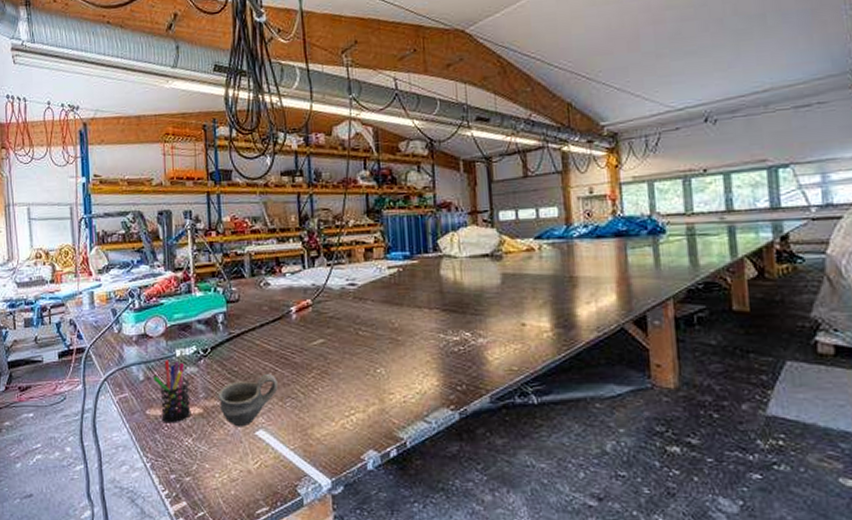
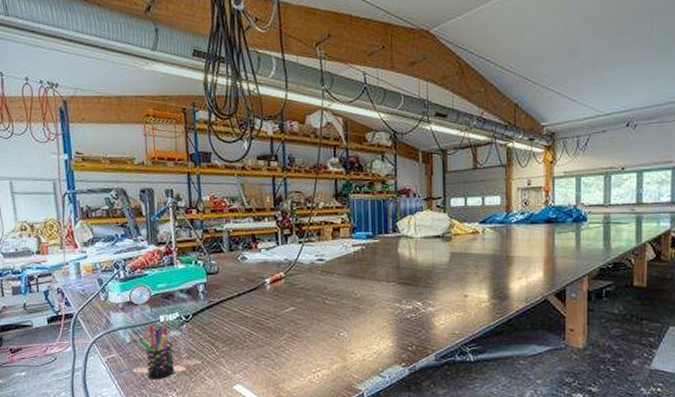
cup: present [218,373,278,427] -> none [199,336,253,383]

